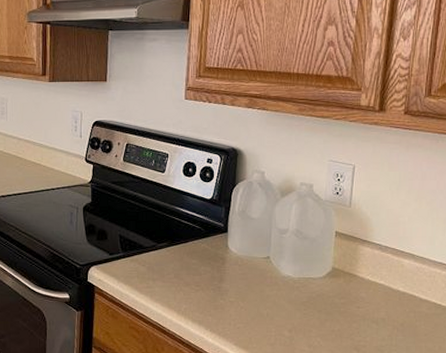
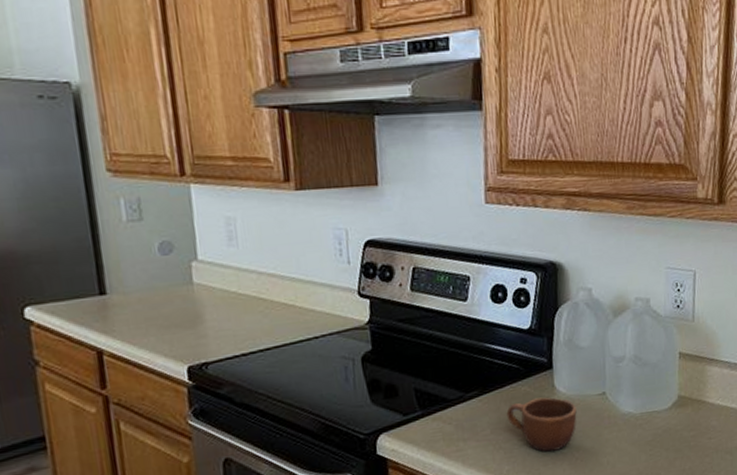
mug: none [188,254,244,298] -> present [506,397,577,452]

